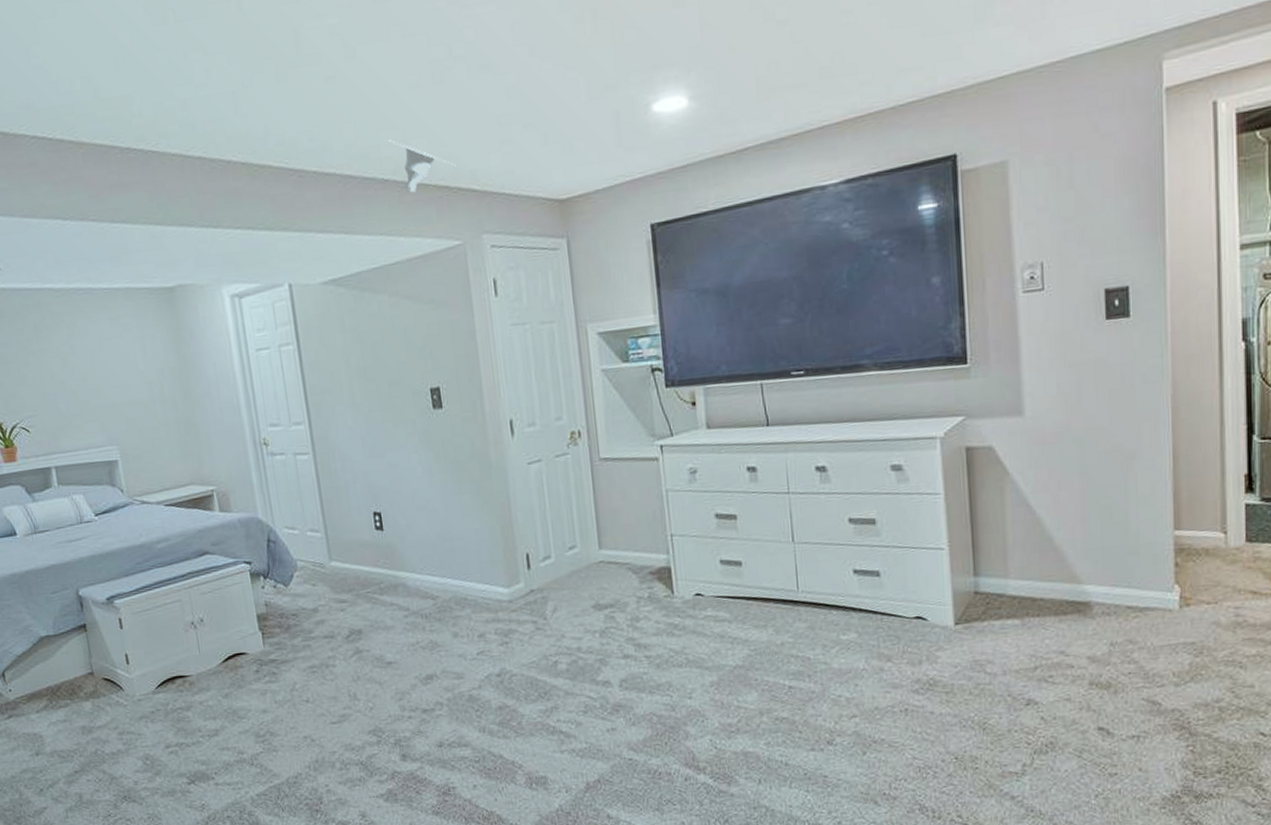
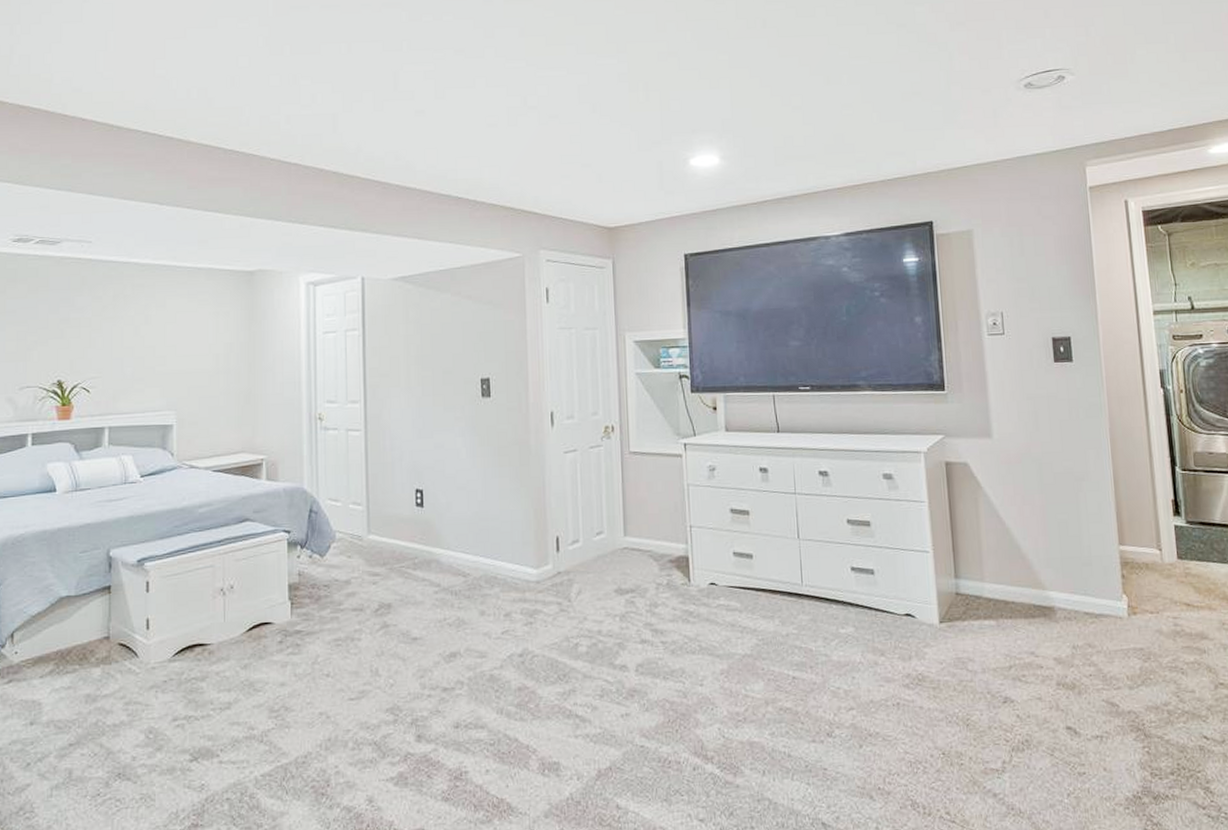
recessed light: present [388,140,456,193] -> none [465,166,521,211]

